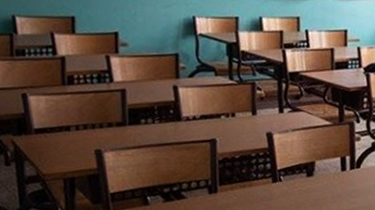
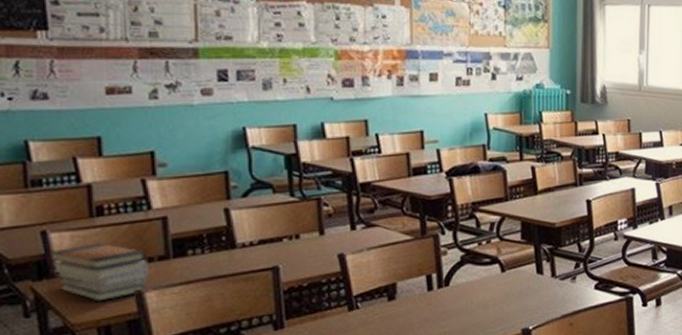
book stack: none [27,107,108,157] -> present [48,244,148,302]

